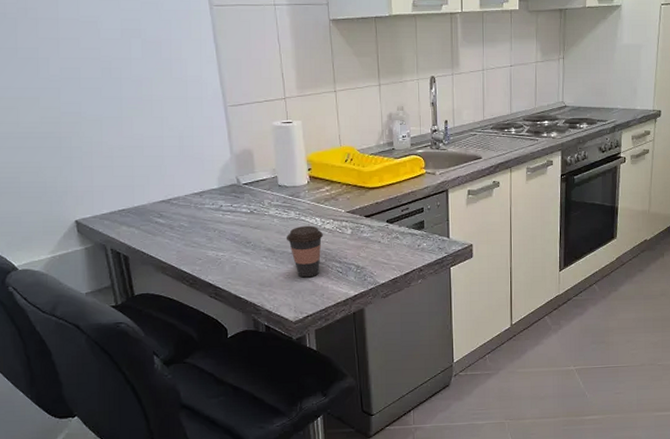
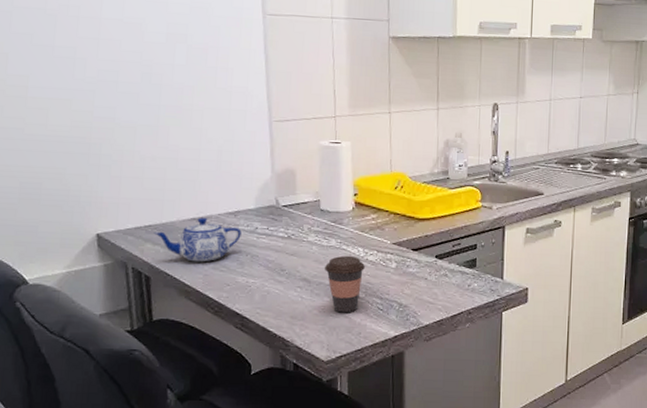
teapot: none [127,199,208,240] -> present [153,217,241,262]

